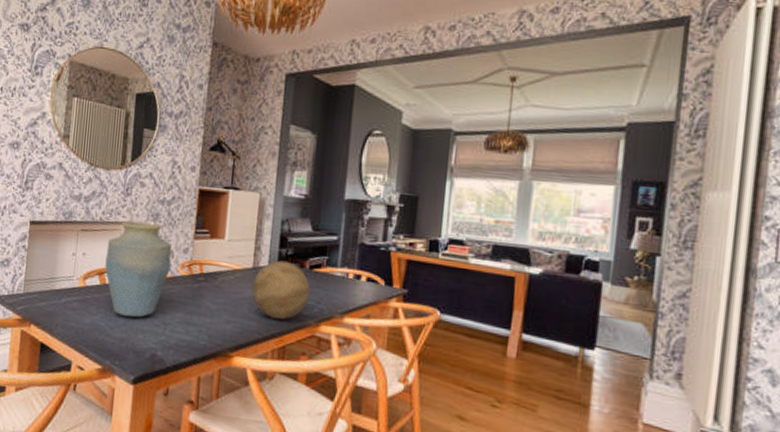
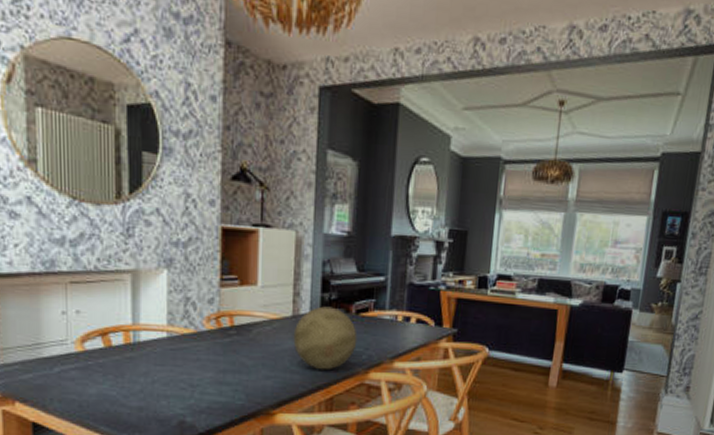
vase: present [105,221,172,318] -> none [108,269,194,383]

